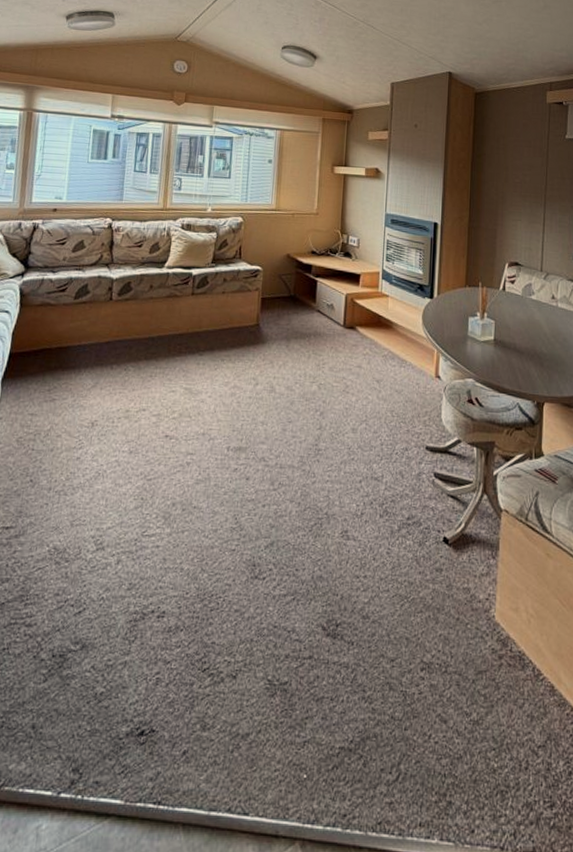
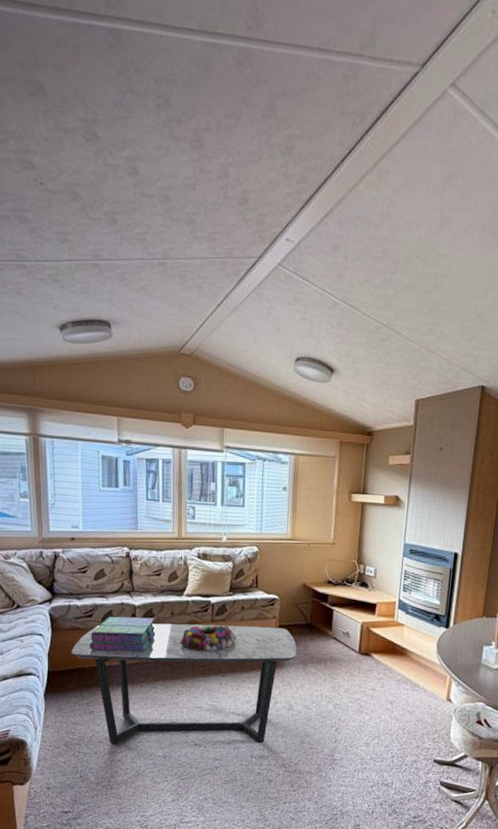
coffee table: none [38,297,280,439] -> present [71,623,297,745]
stack of books: none [59,290,133,329] -> present [89,616,156,652]
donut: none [157,298,217,327] -> present [180,624,236,651]

